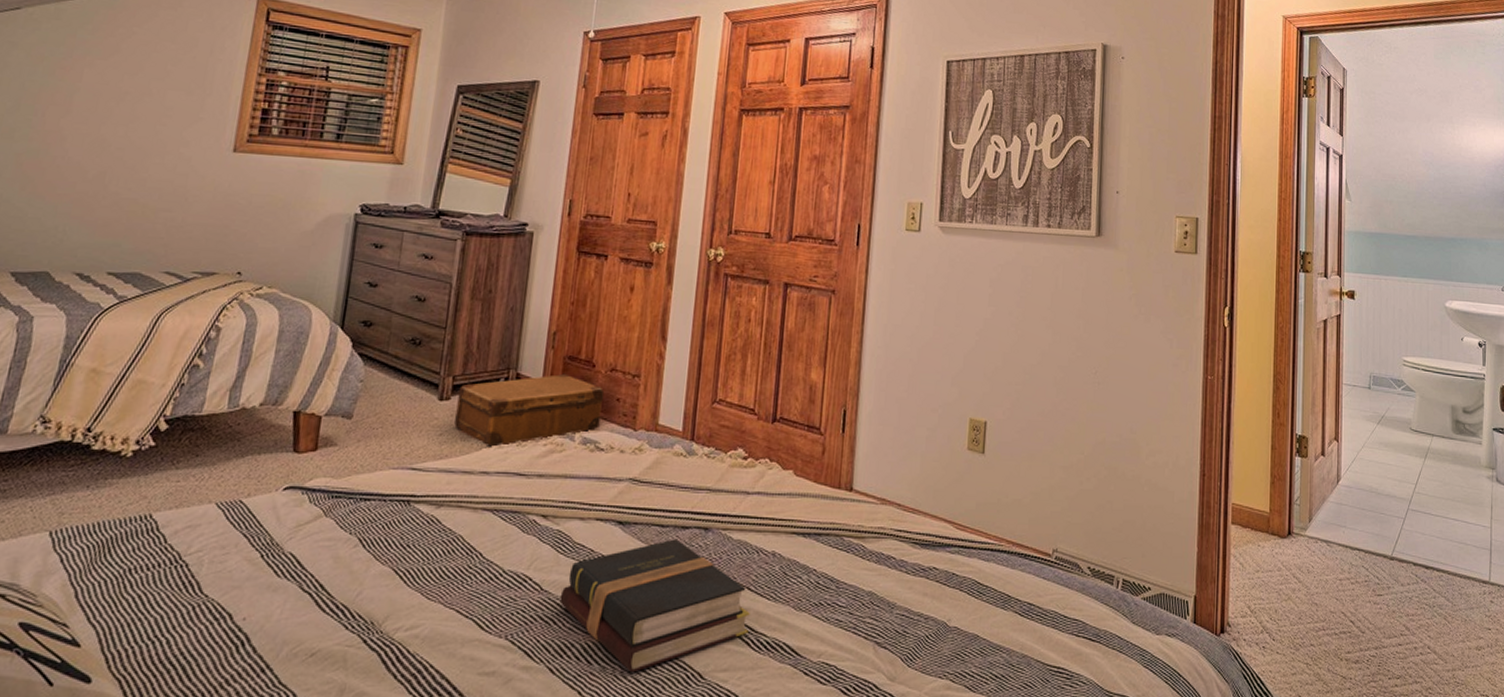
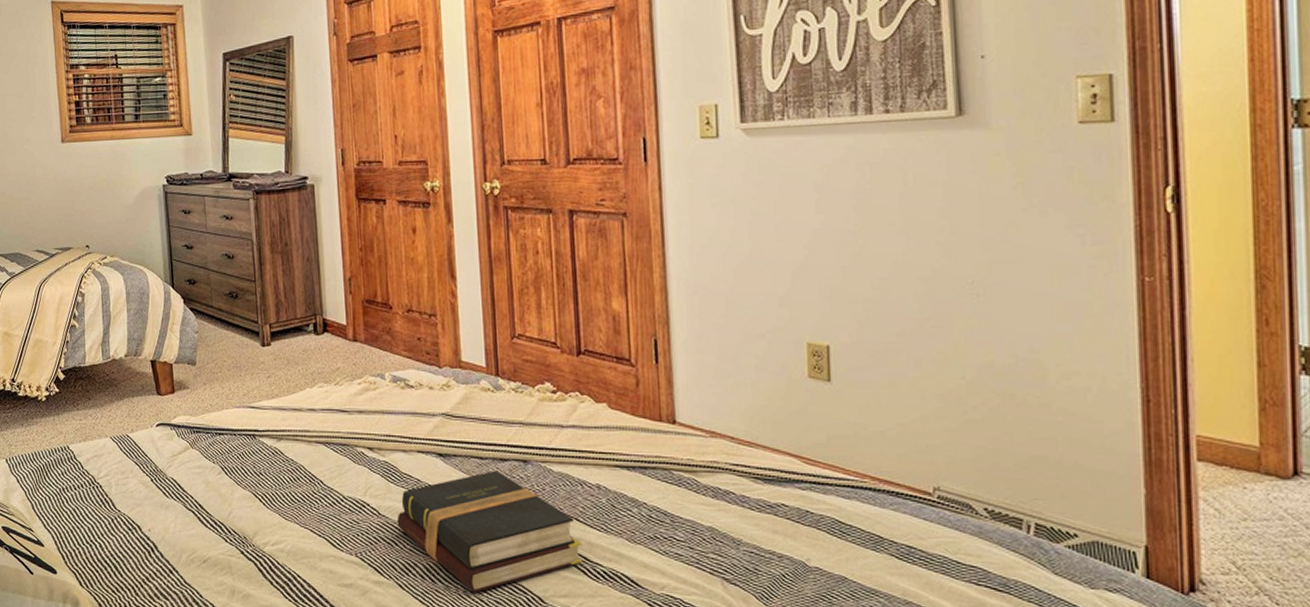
suitcase: present [454,373,605,446] -> none [276,316,406,385]

